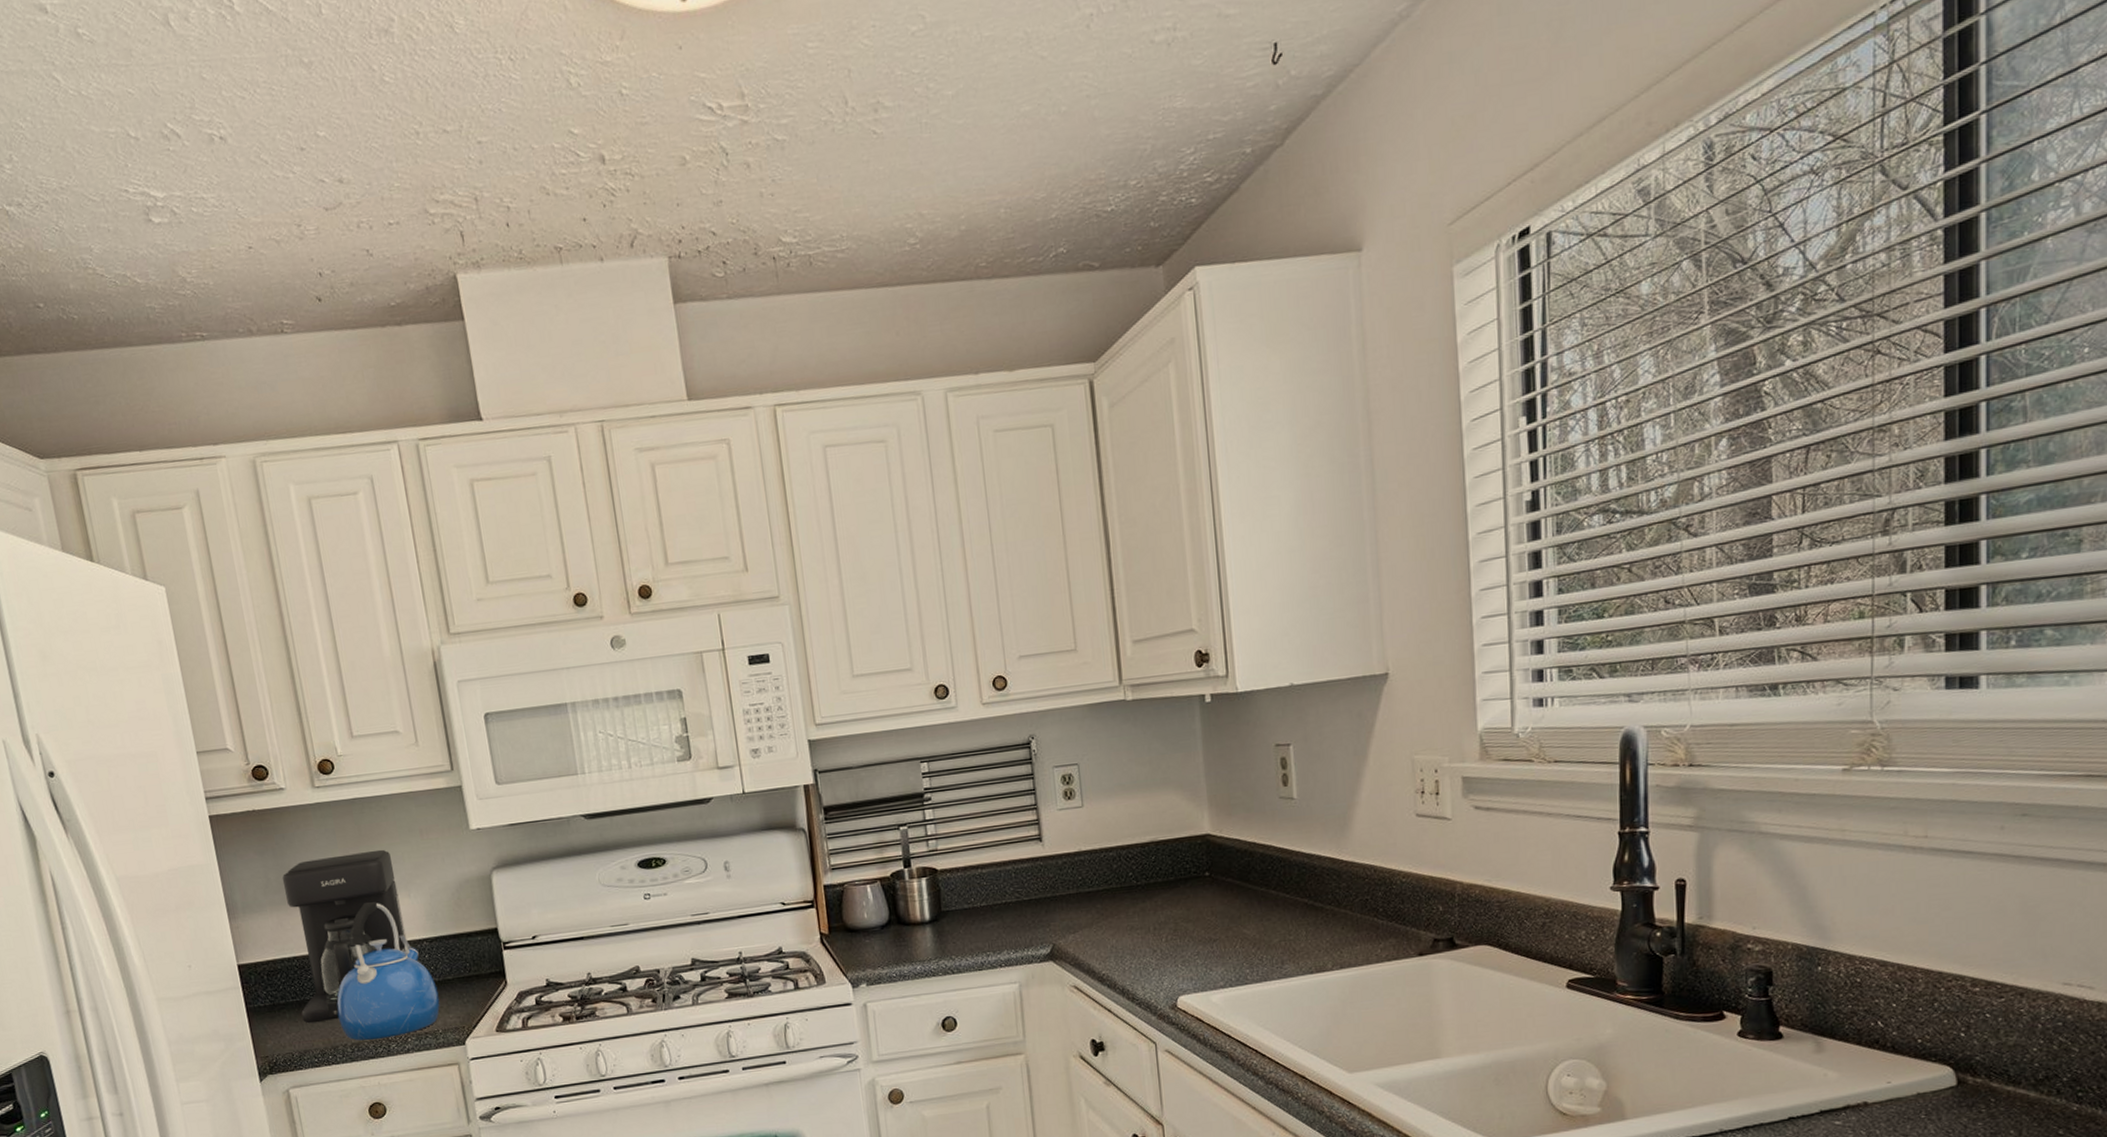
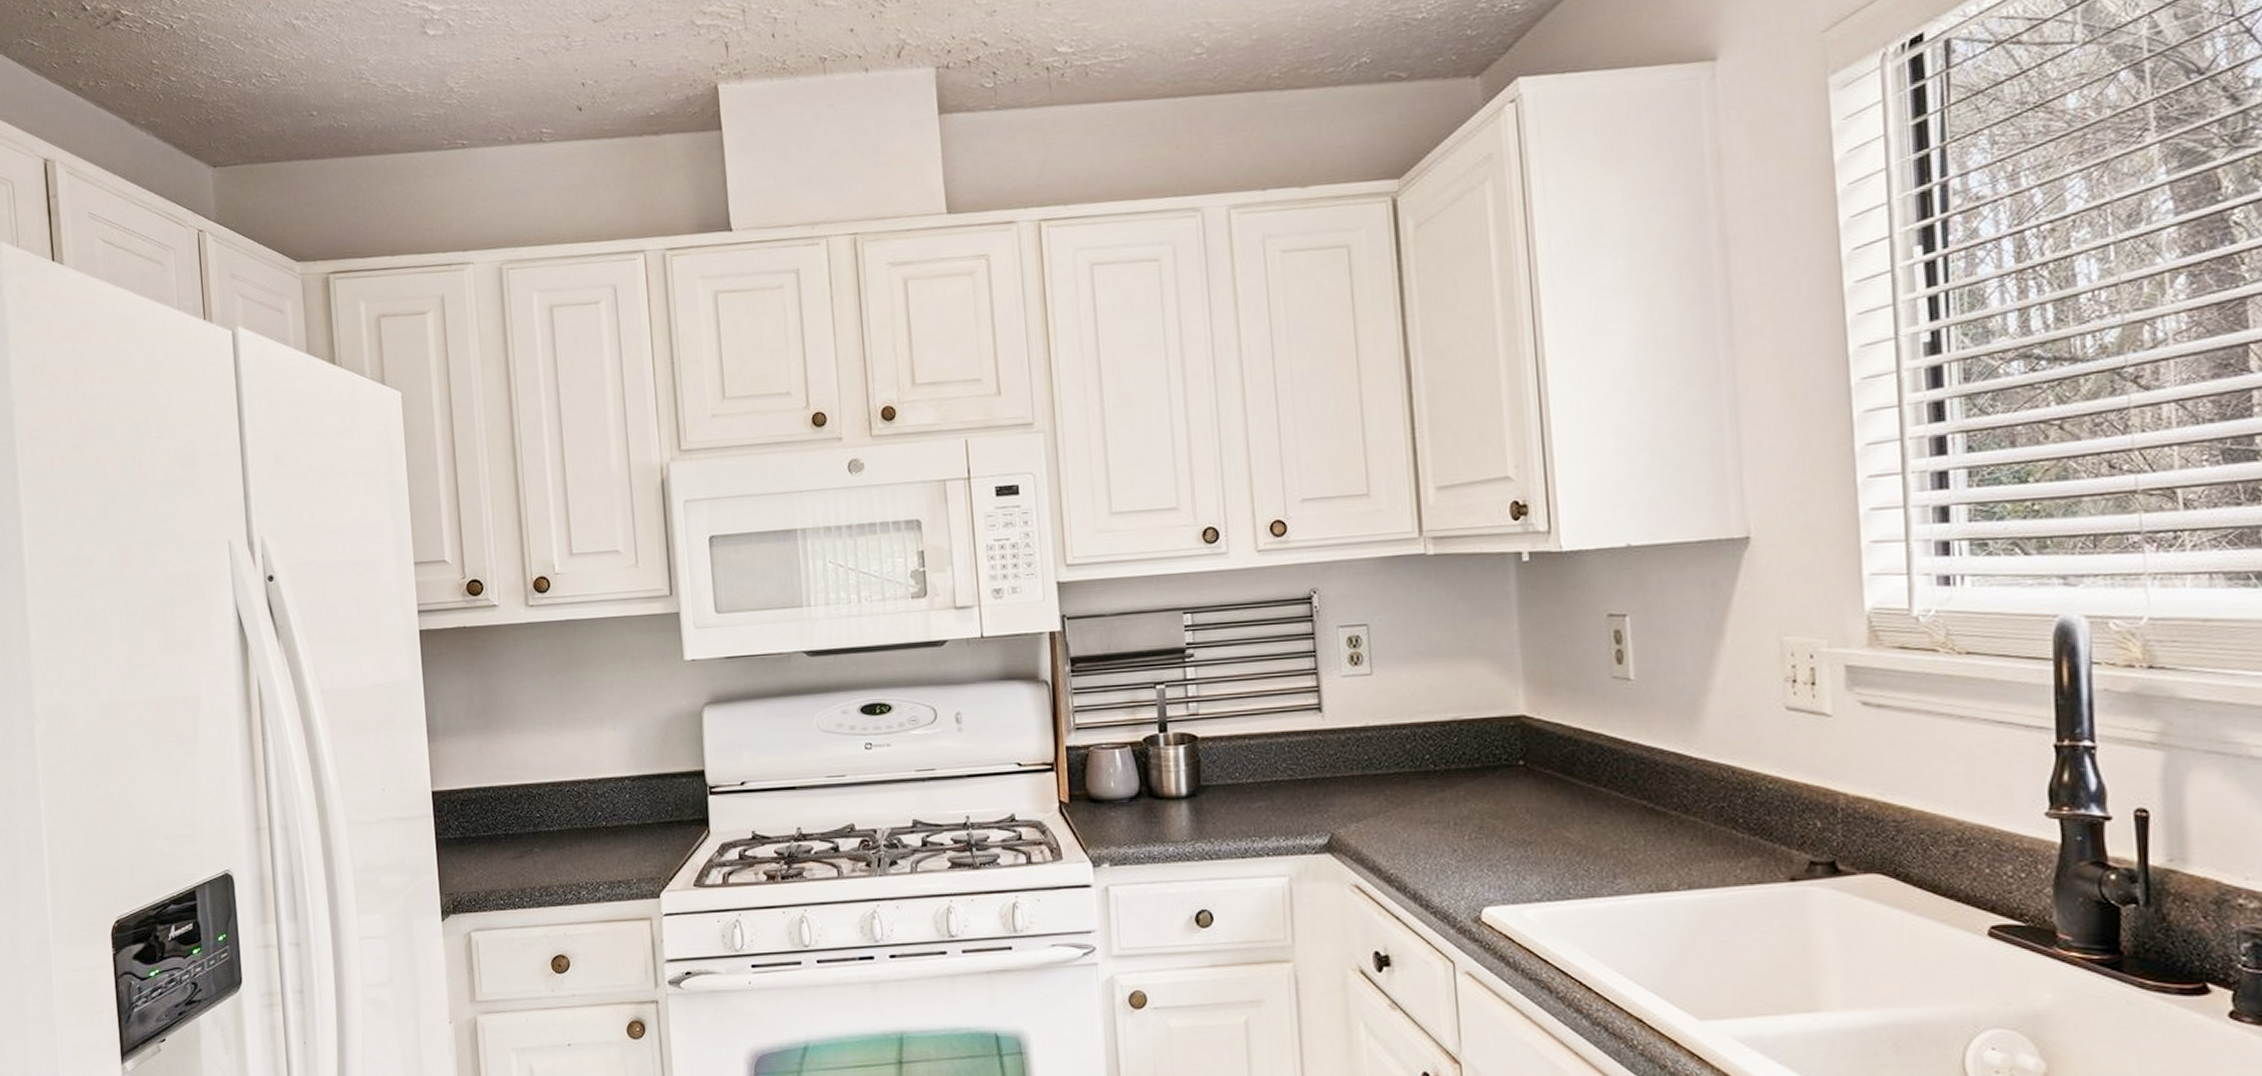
coffee maker: present [282,849,407,1024] -> none [486,676,608,861]
kettle: present [336,902,440,1041] -> none [528,733,637,885]

